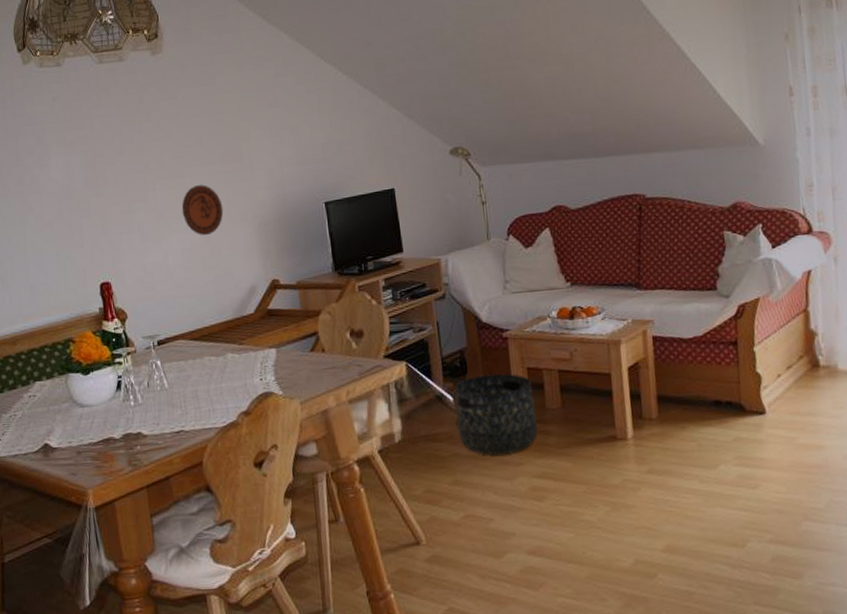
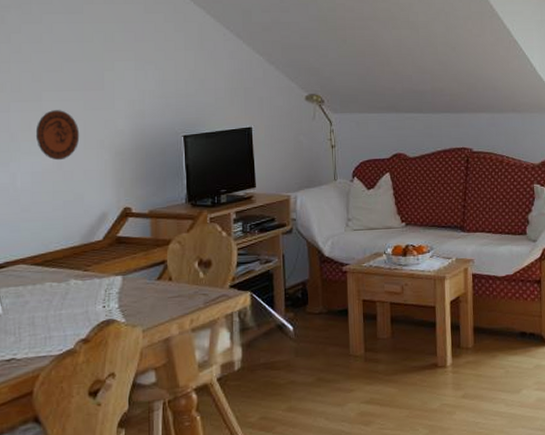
basket: present [455,373,538,456] -> none [295,305,368,383]

